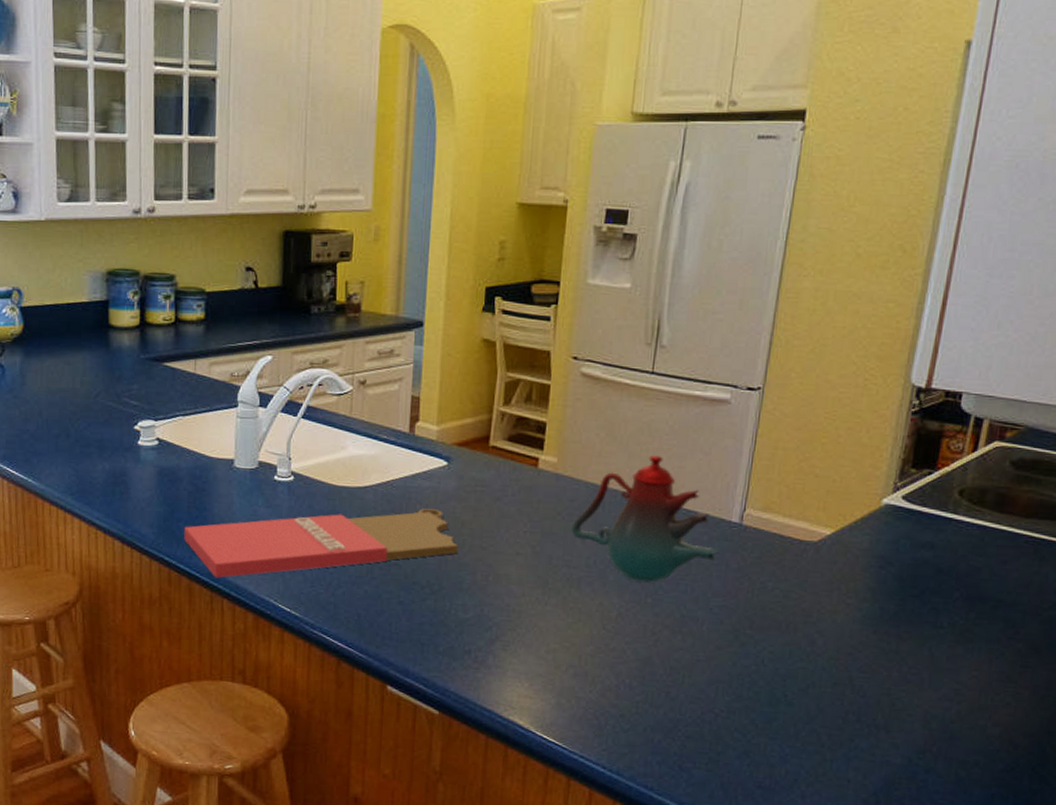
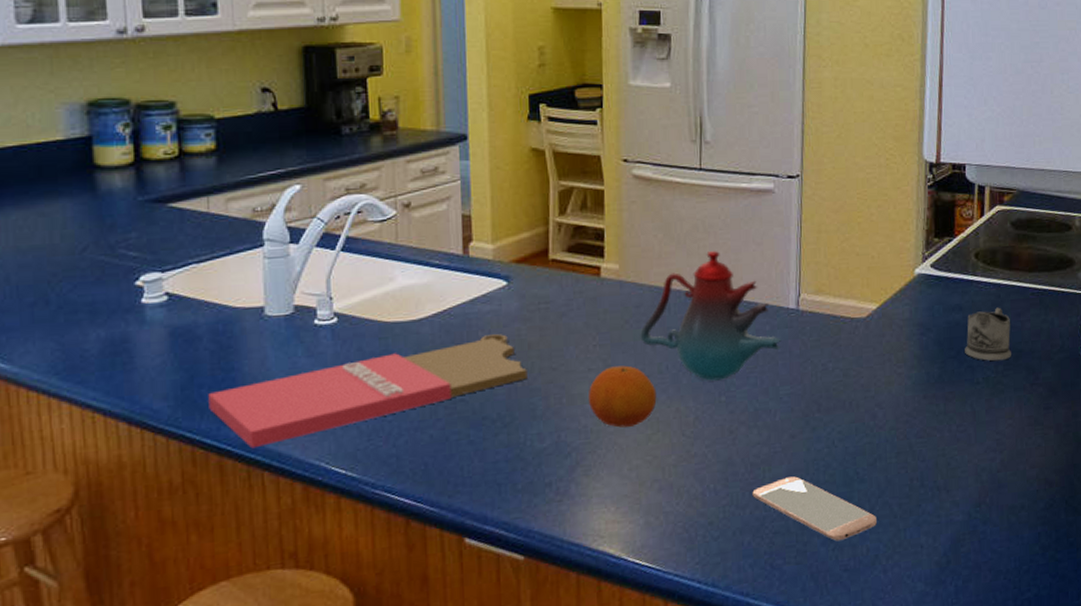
fruit: none [513,554,582,613] -> present [588,365,657,428]
smartphone: none [668,686,801,758] -> present [752,476,877,541]
tea glass holder: none [930,551,993,608] -> present [965,307,1011,361]

